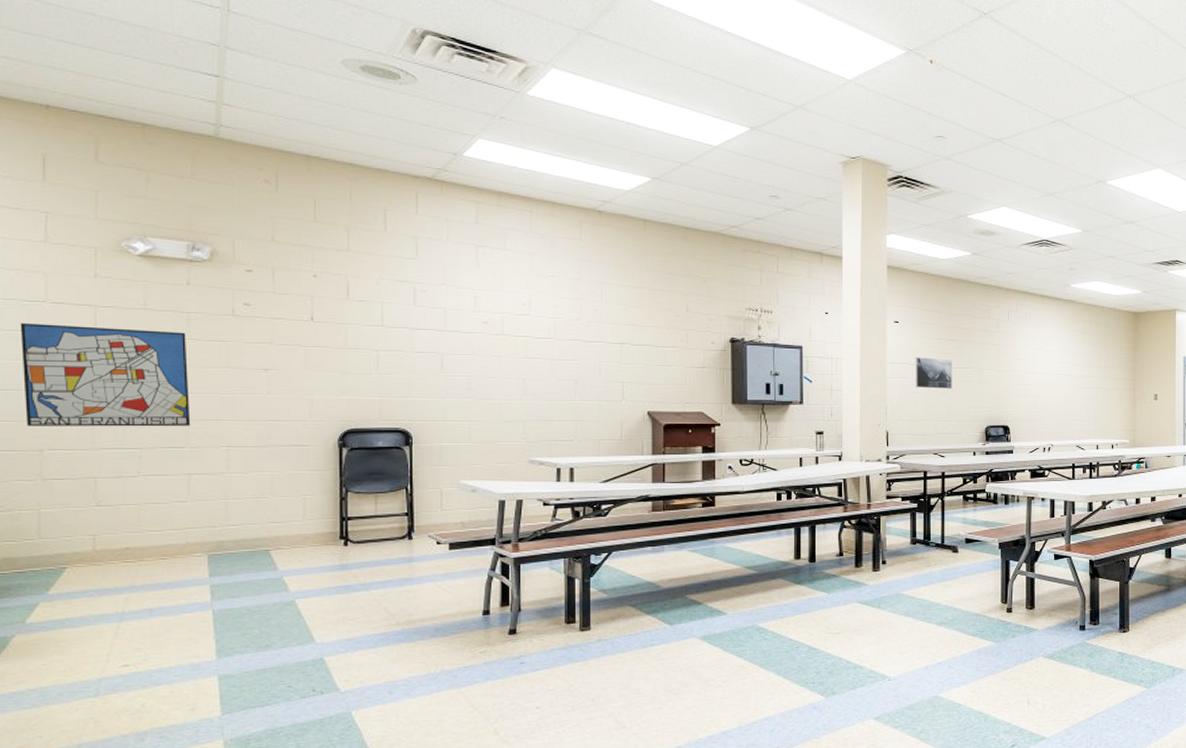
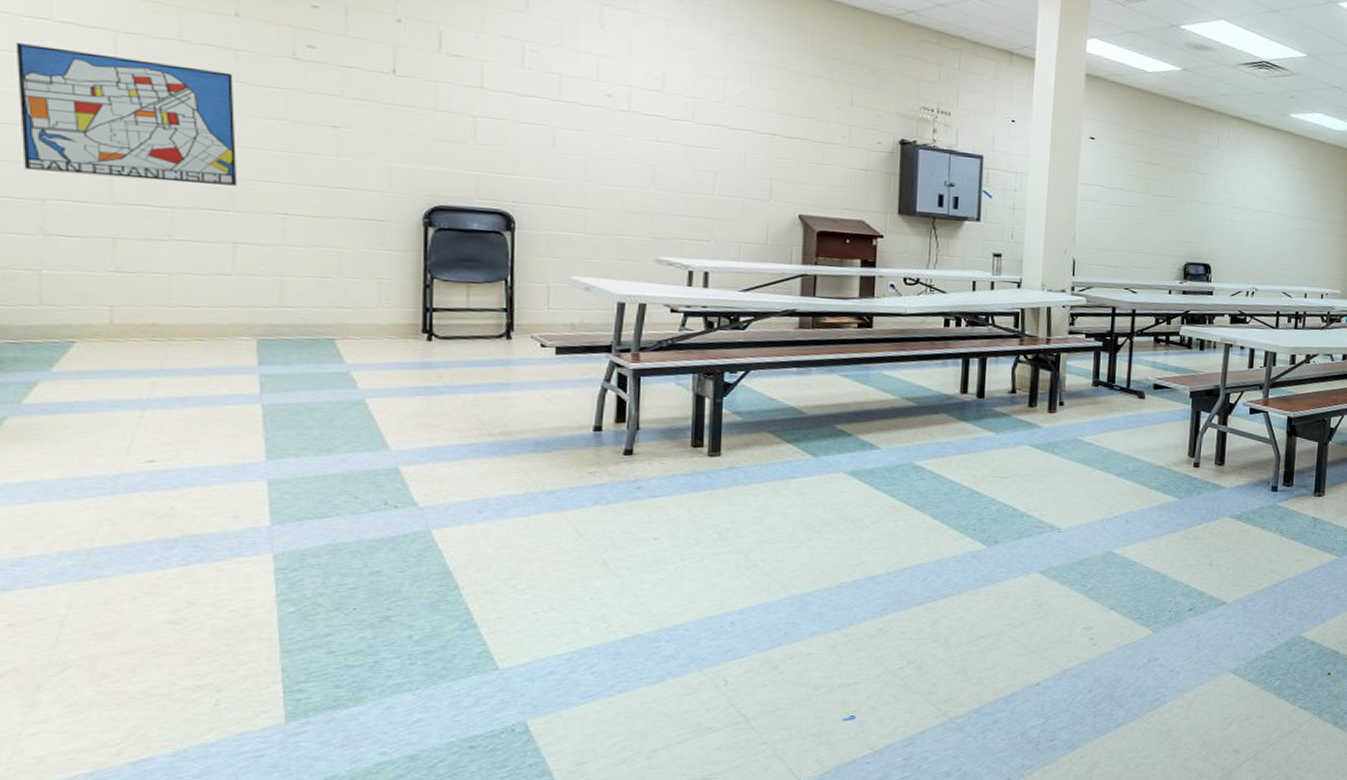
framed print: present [914,357,952,389] -> none [1108,179,1152,218]

